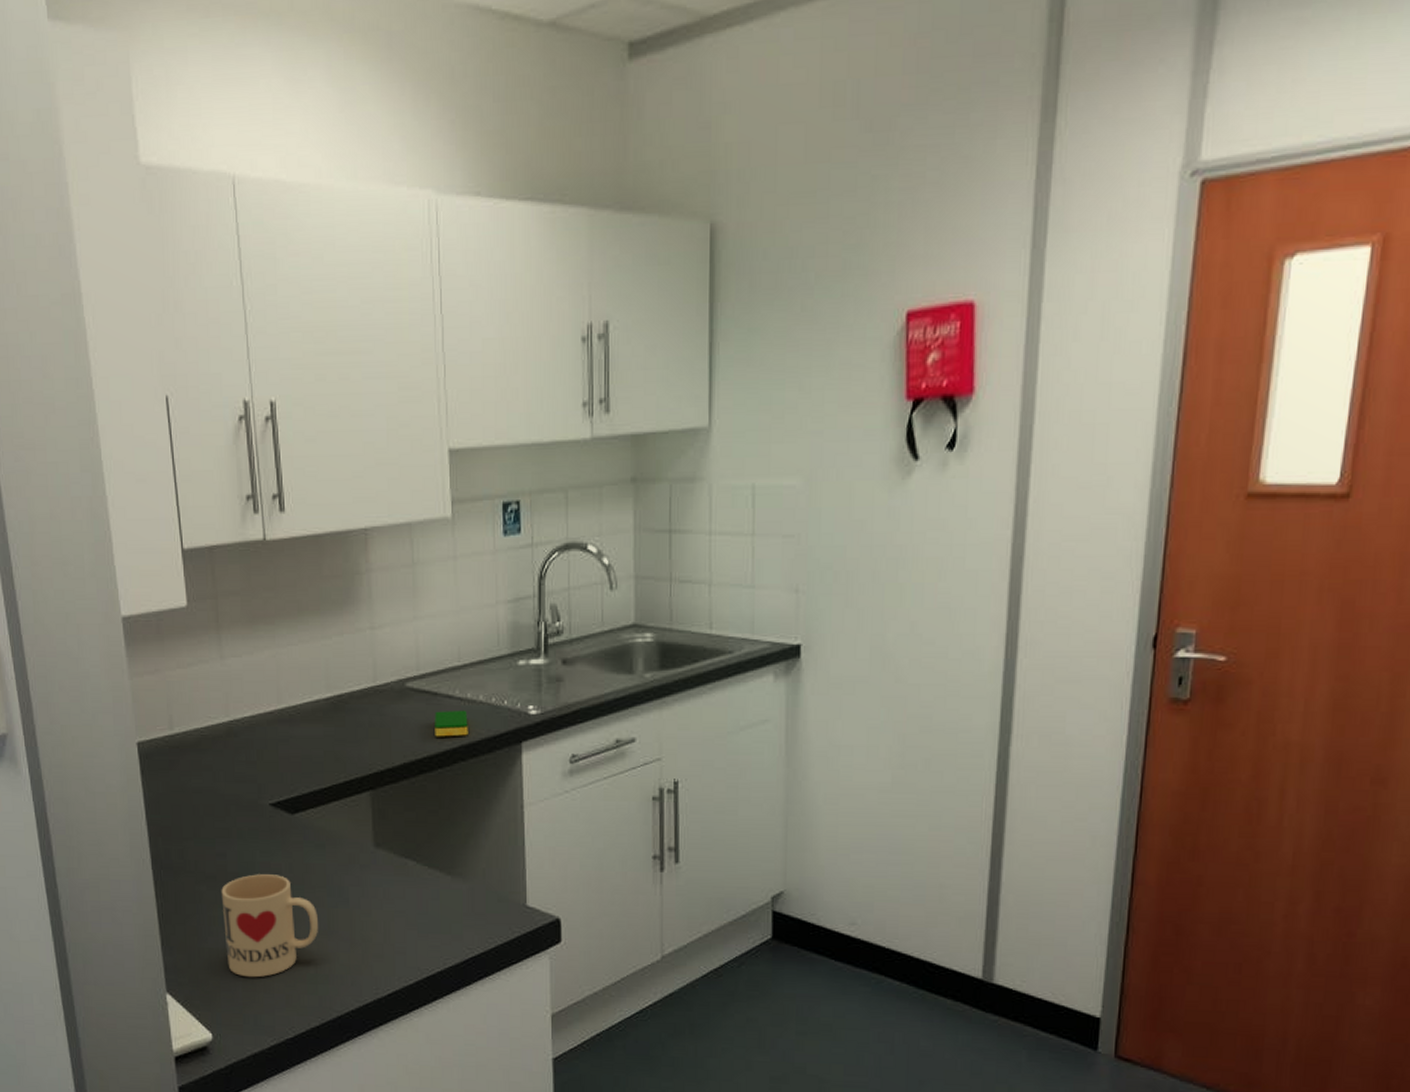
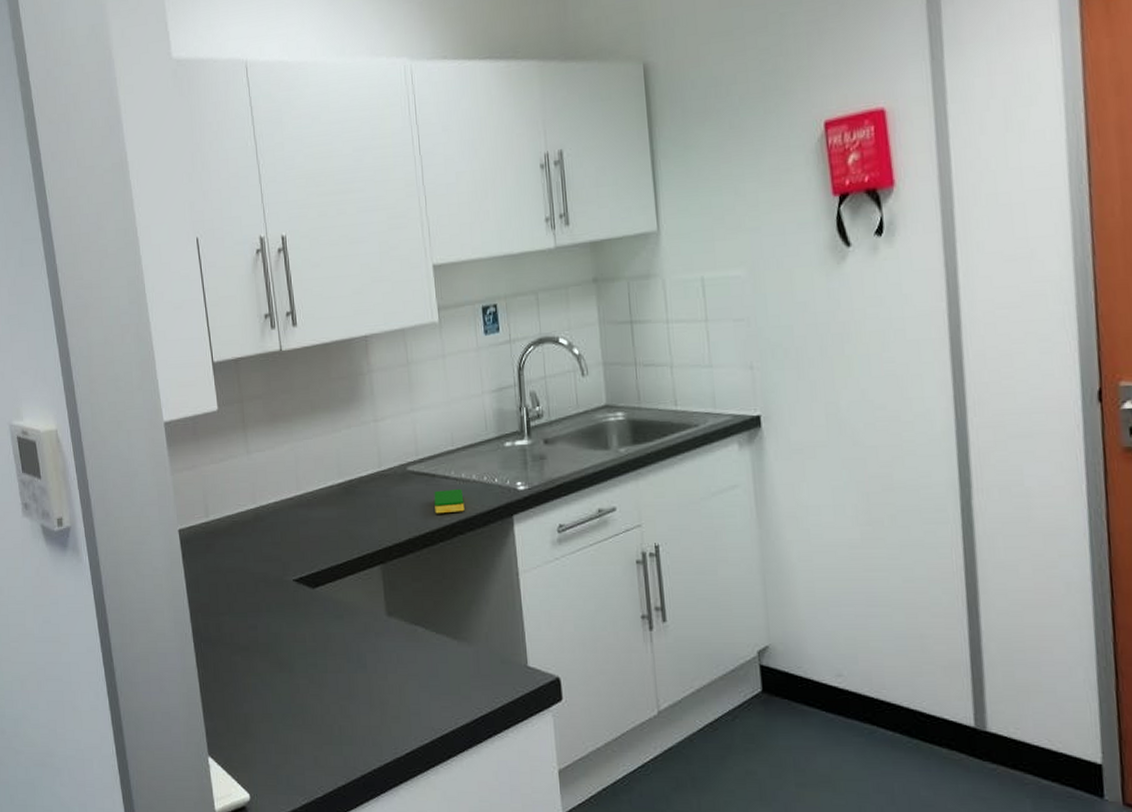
mug: present [221,874,318,978] -> none [253,644,340,740]

